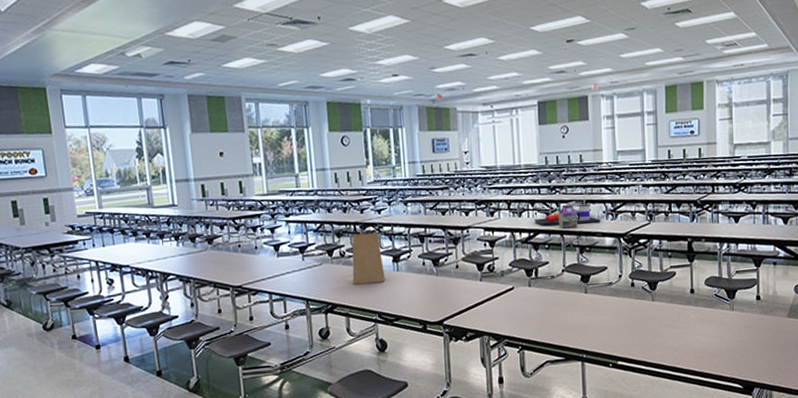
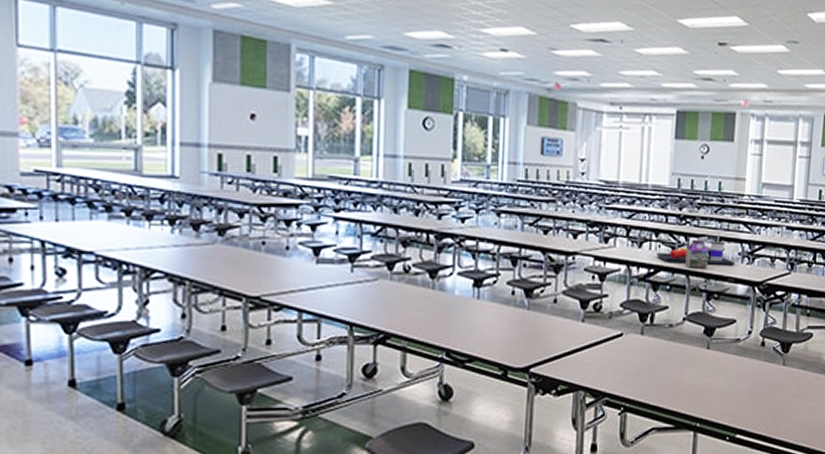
paper bag: present [352,232,385,284] -> none [416,245,461,311]

